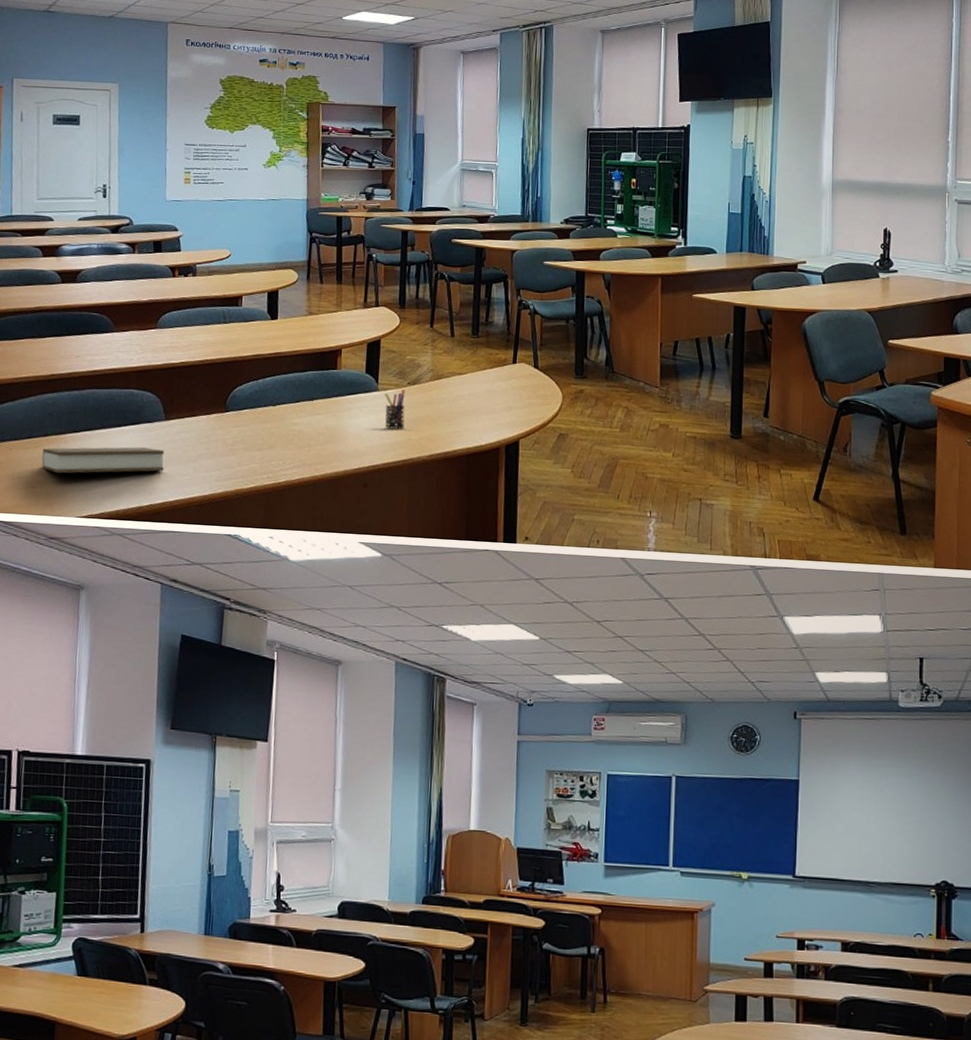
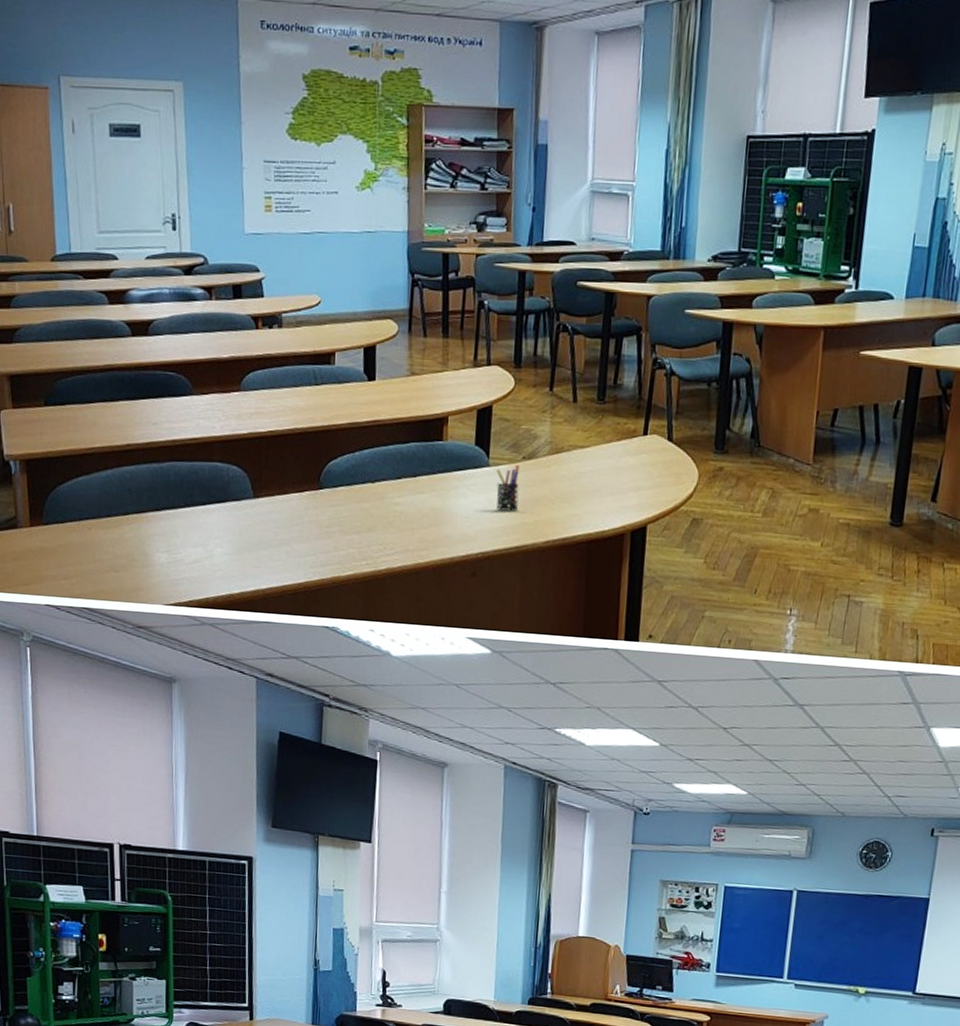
book: present [42,447,165,474] -> none [123,527,255,557]

